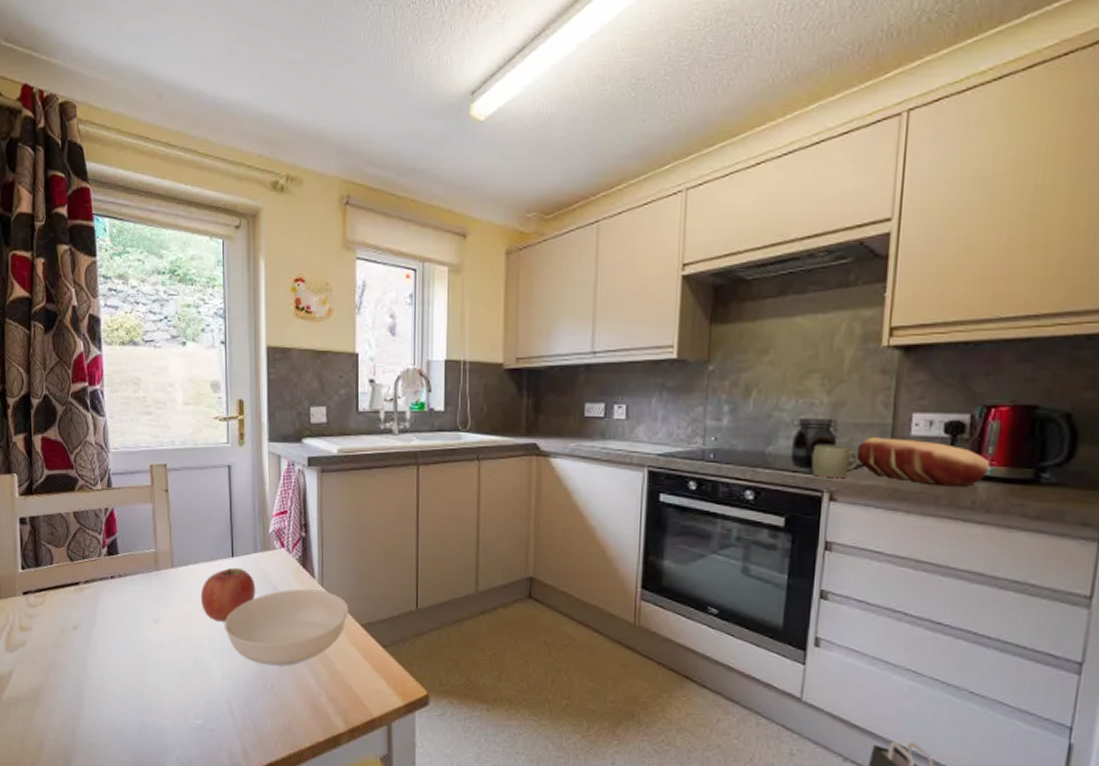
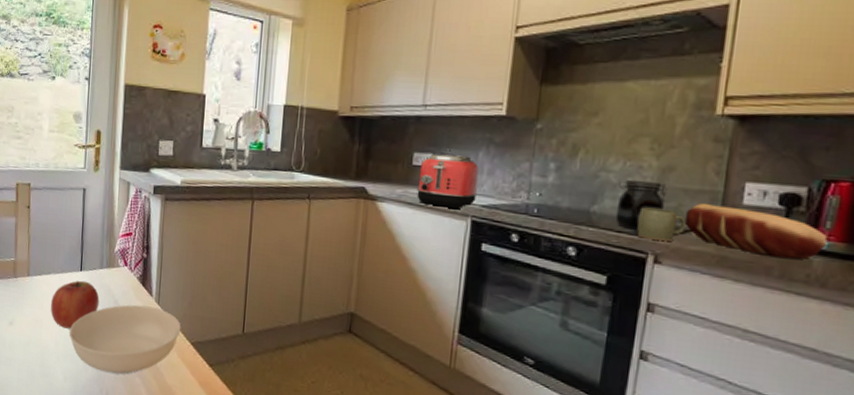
toaster: none [591,403,653,460] -> present [417,153,479,209]

